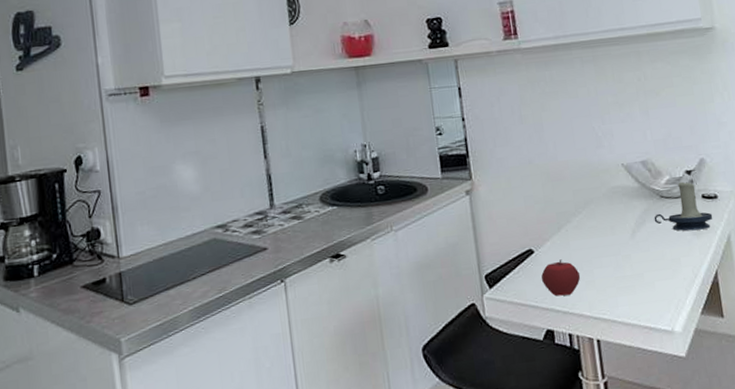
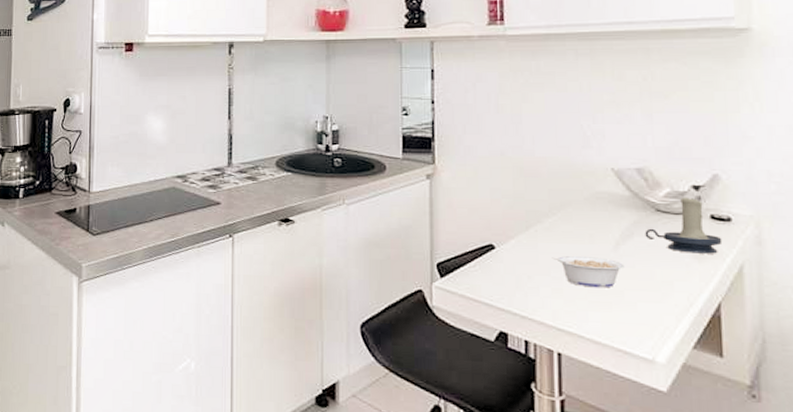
apple: present [541,259,581,297] -> none [499,260,547,299]
legume: none [582,246,642,276] -> present [552,256,625,288]

